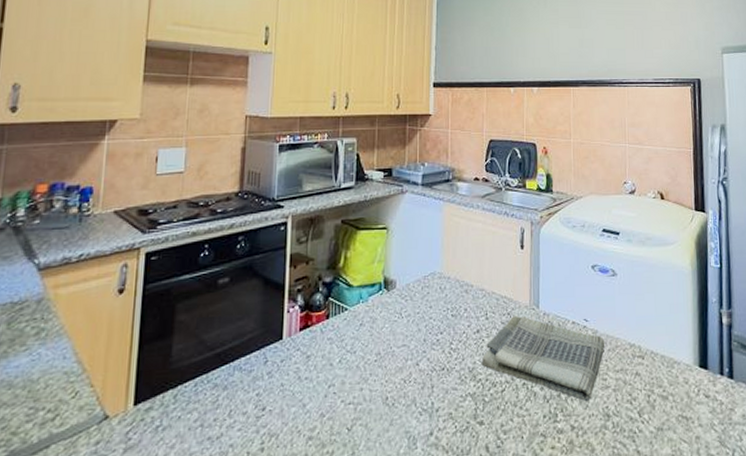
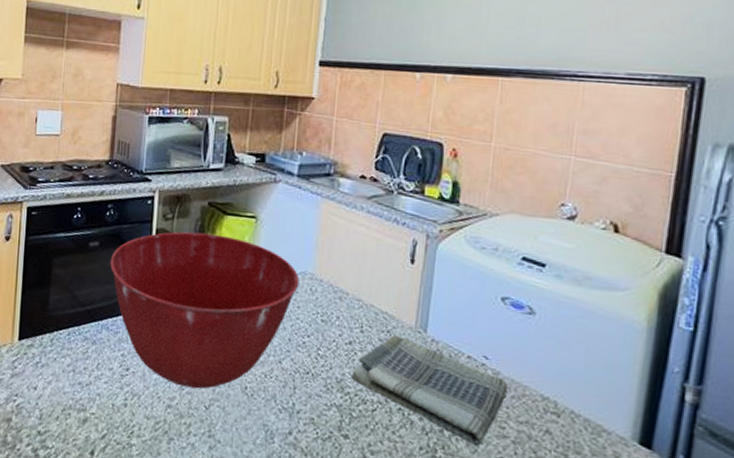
mixing bowl: none [241,250,430,413] -> present [110,231,300,389]

